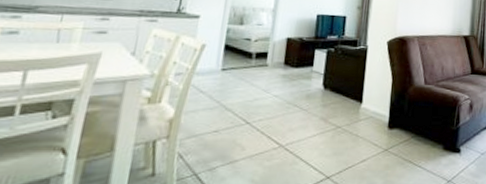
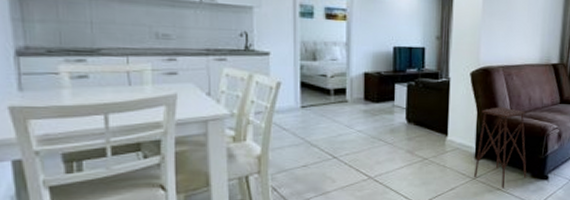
side table: none [386,75,439,162] -> present [474,107,527,189]

